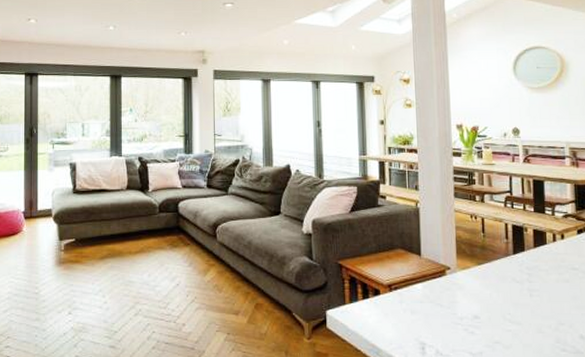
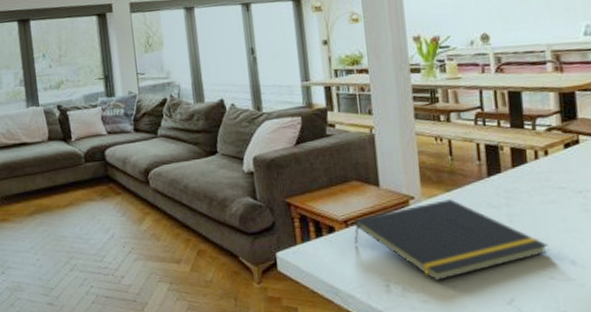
notepad: none [396,272,561,347] -> present [354,199,548,282]

